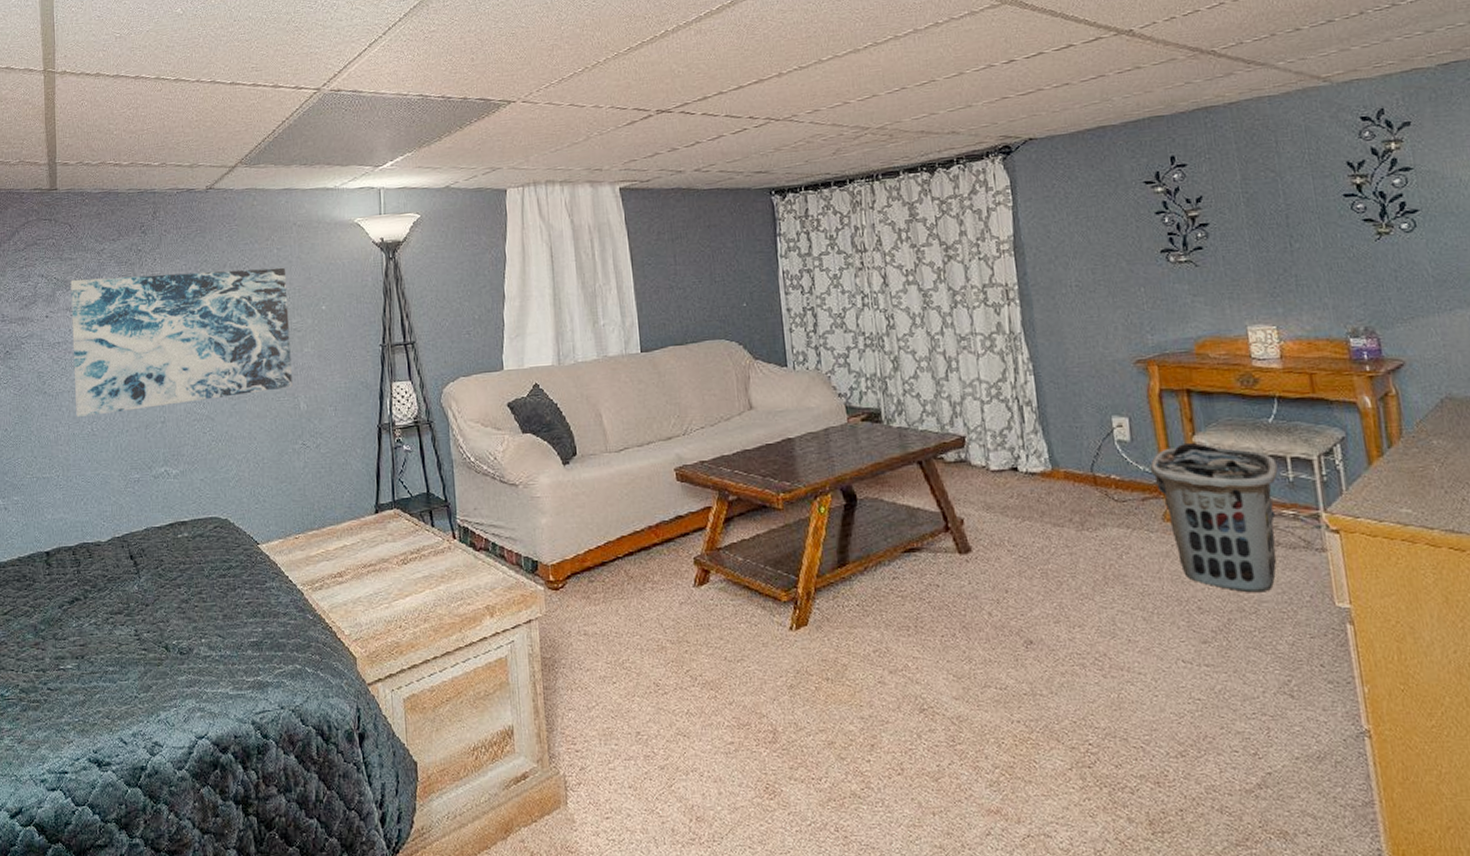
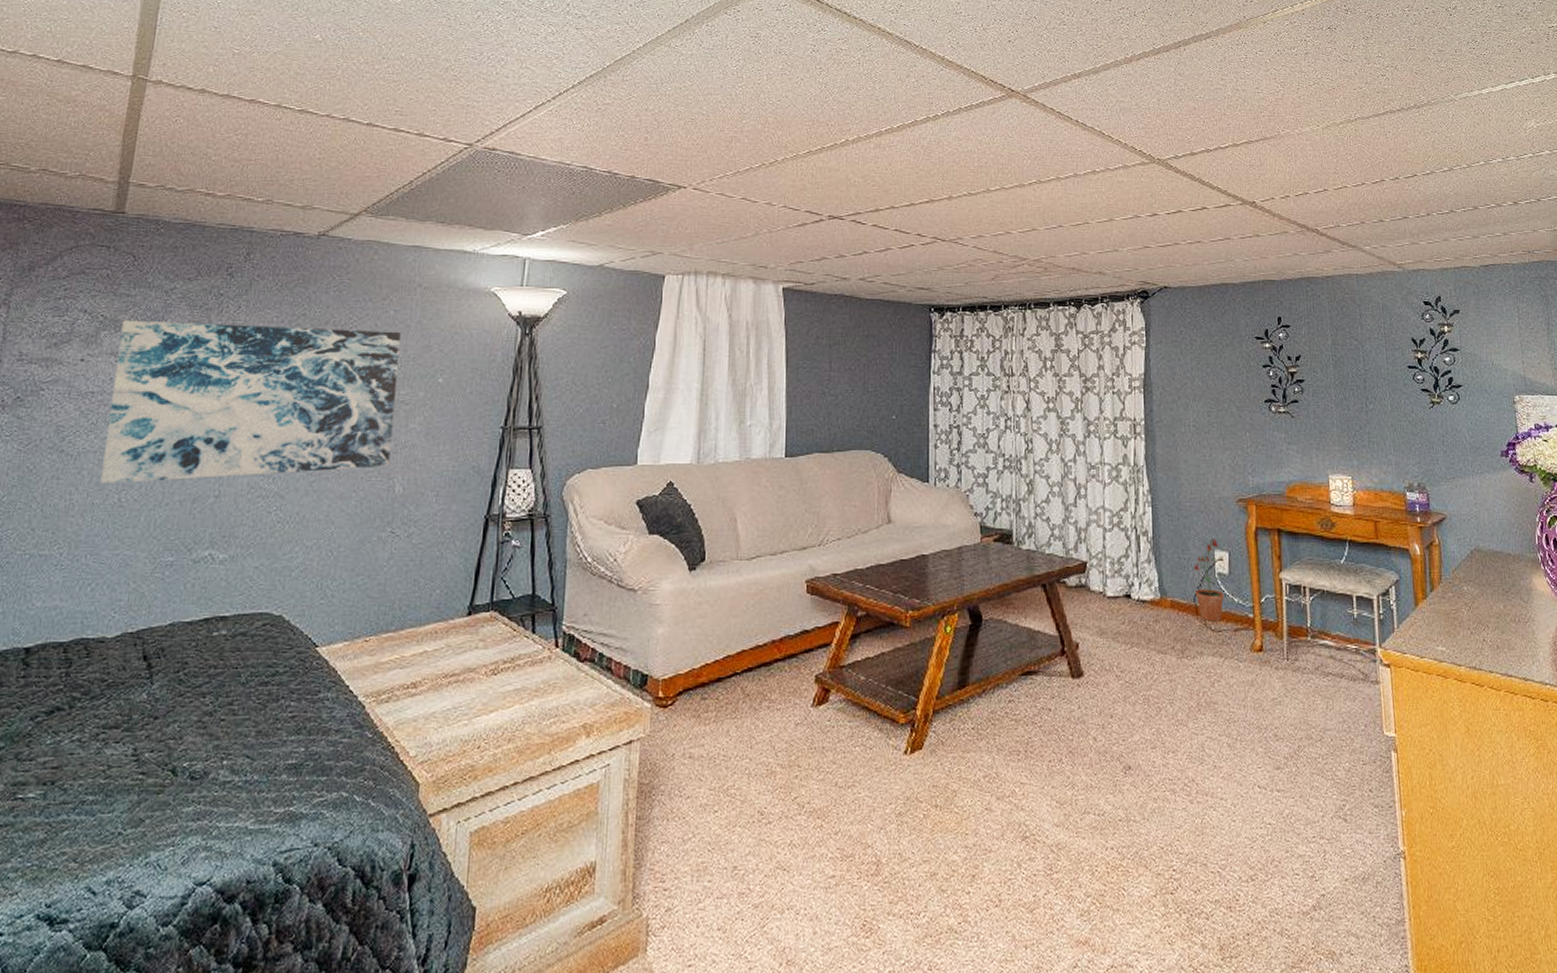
potted plant: none [1088,404,1127,492] -> present [1193,539,1224,622]
clothes hamper: present [1150,442,1278,593] -> none [1243,578,1346,722]

